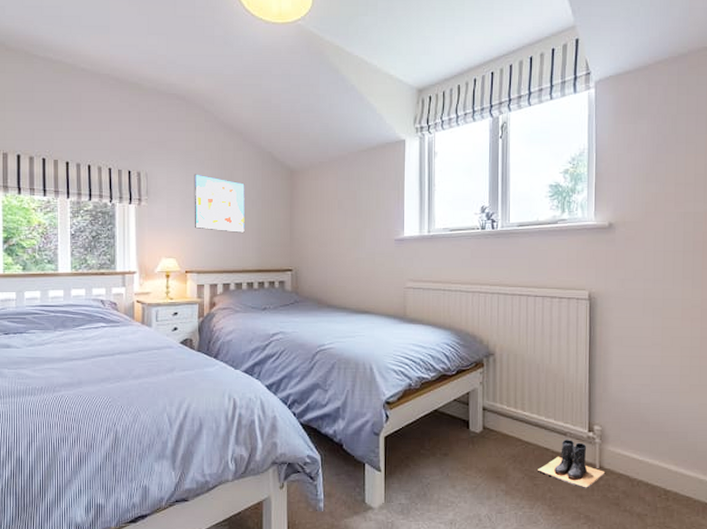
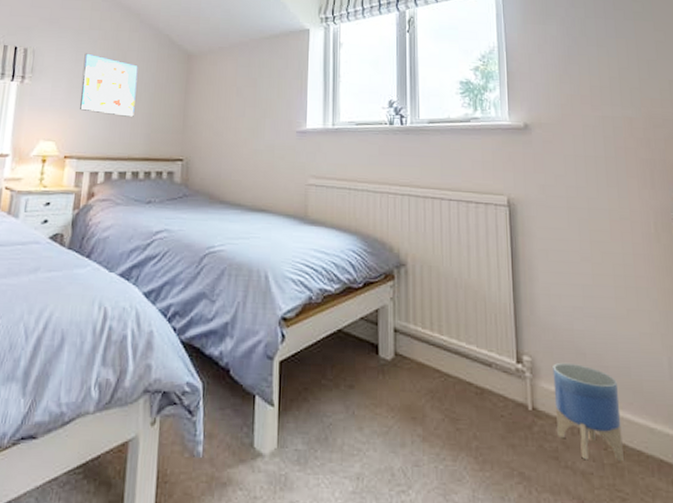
boots: present [538,440,606,489] -> none [460,372,540,437]
planter: none [619,430,675,506] -> present [553,362,624,462]

